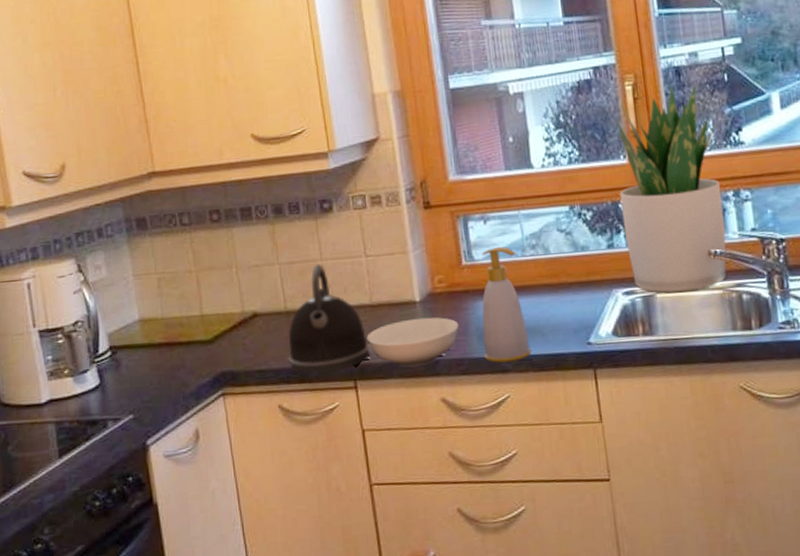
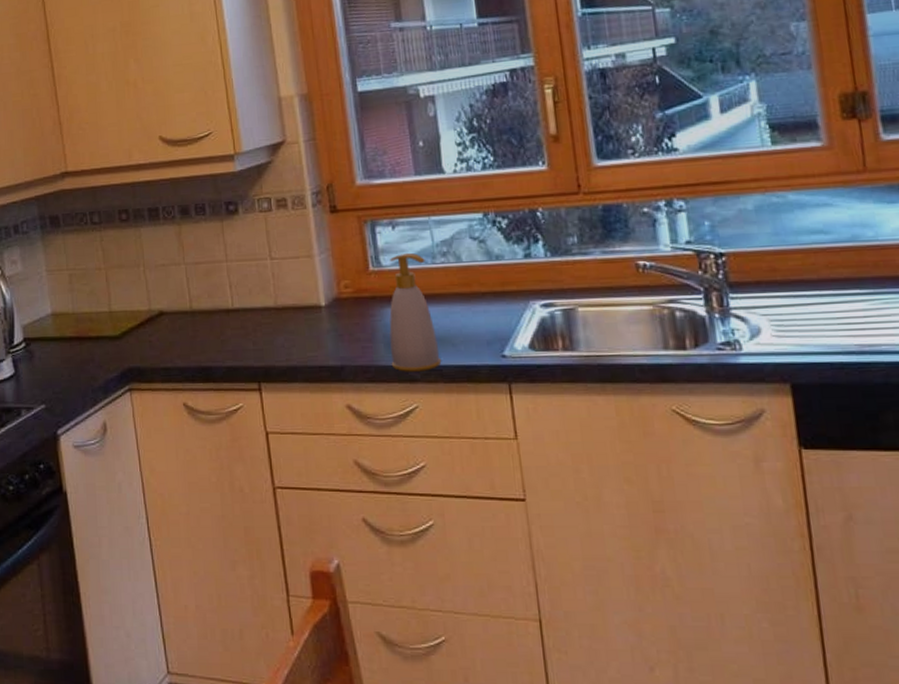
kettle: present [288,263,370,375] -> none [193,265,275,375]
bowl: present [366,317,459,368] -> none [271,322,366,373]
planter: present [614,84,727,293] -> none [532,87,658,306]

